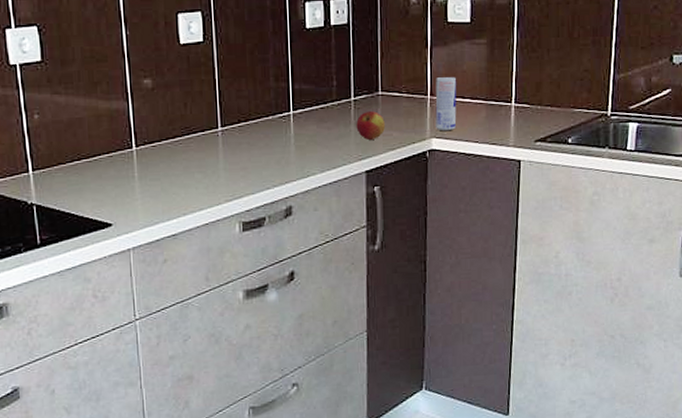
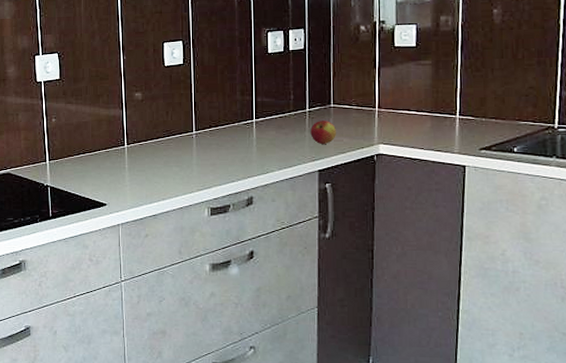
beverage can: present [435,77,457,130] -> none [382,93,403,138]

